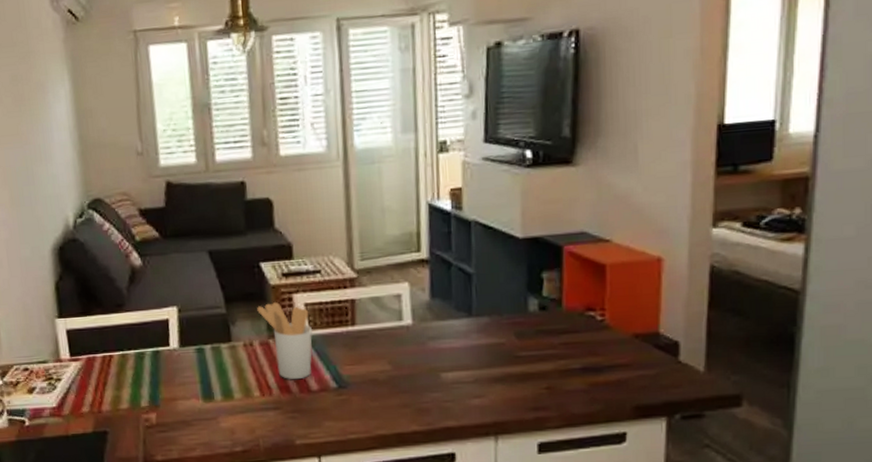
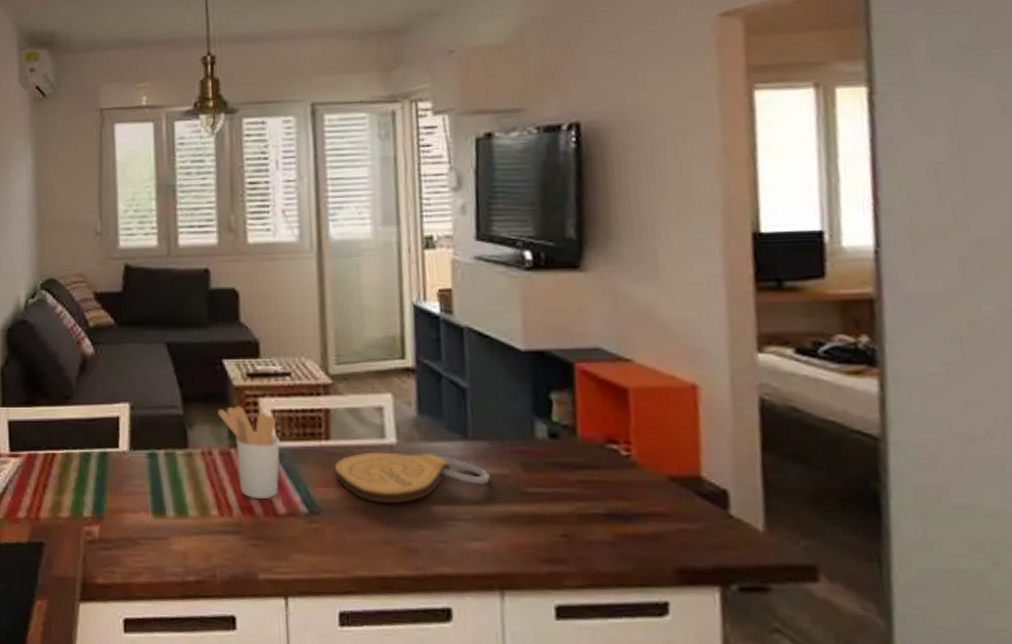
cutting board: none [360,330,490,374] -> present [335,452,490,503]

